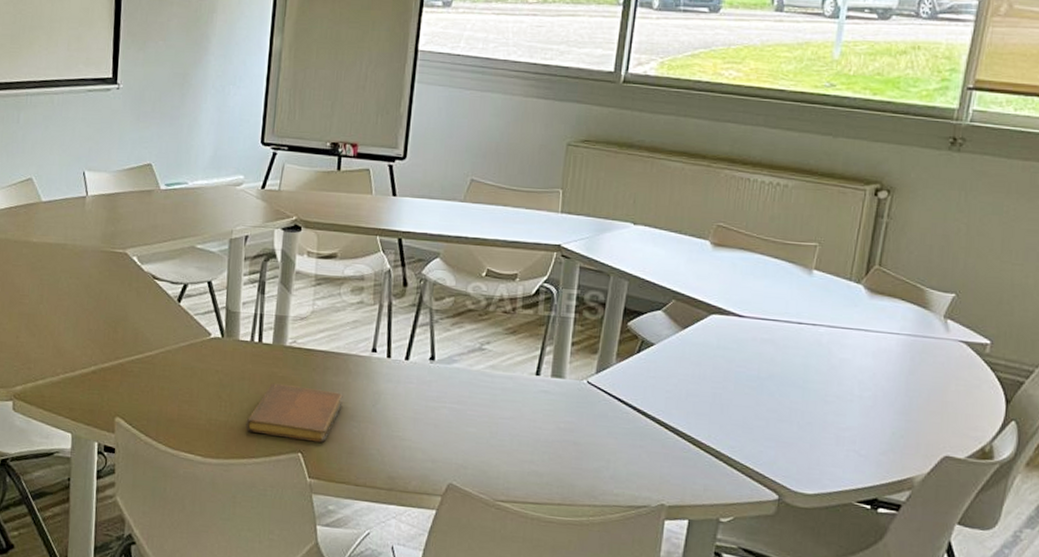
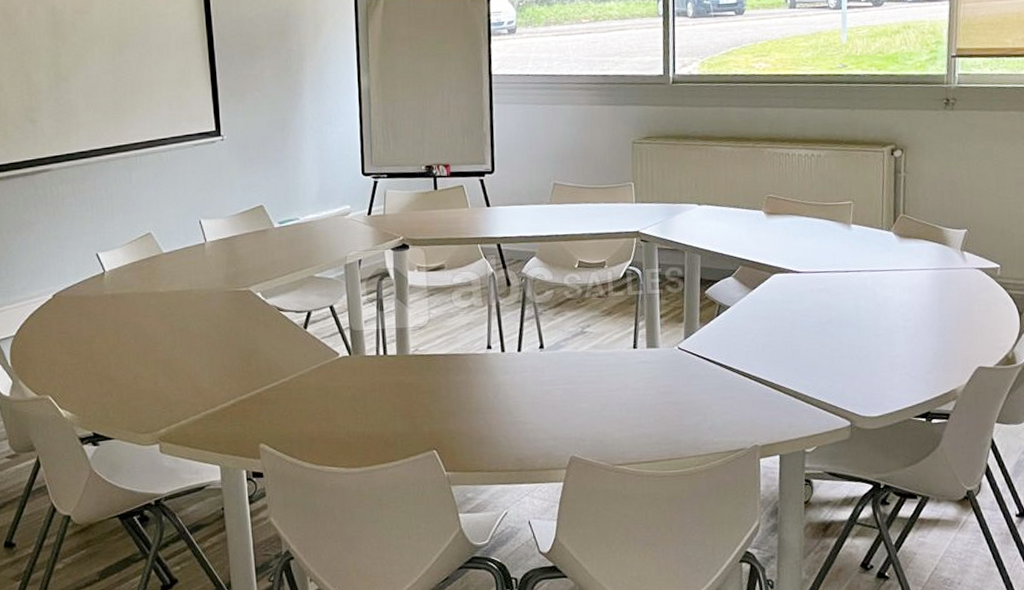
notebook: present [246,383,343,443] -> none [382,389,467,439]

